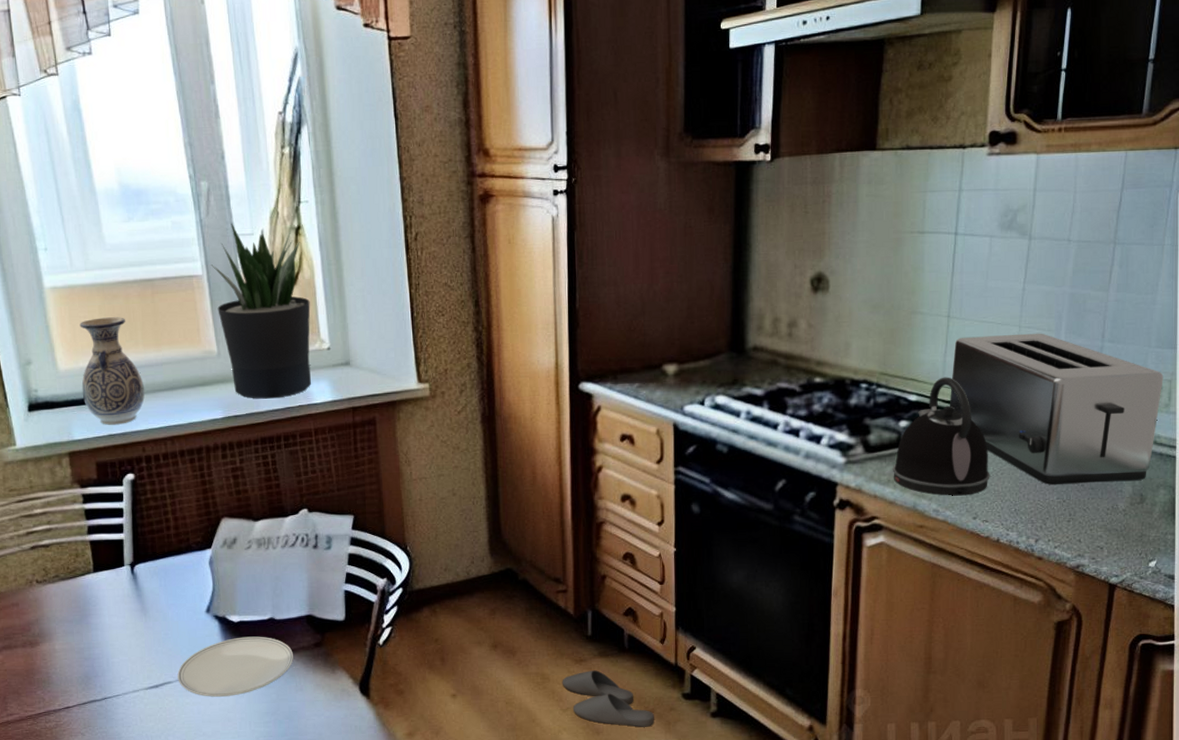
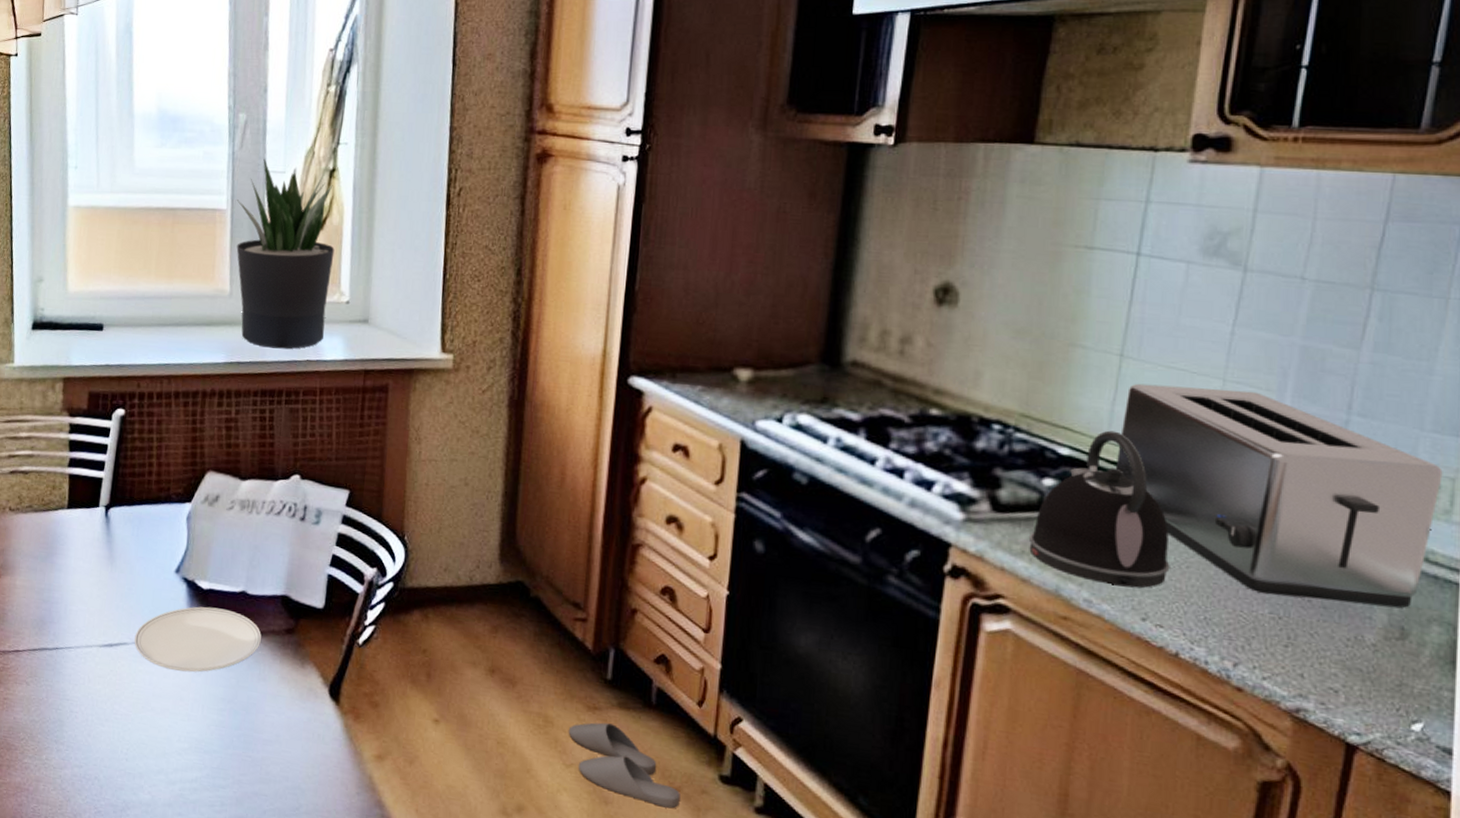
vase: present [79,317,145,425] -> none [86,242,150,356]

